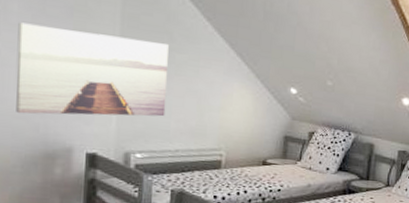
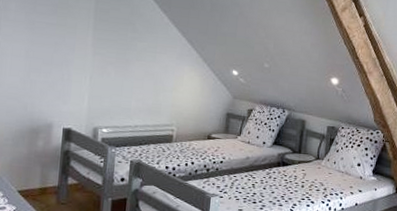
wall art: present [16,22,169,117] -> none [10,19,132,97]

